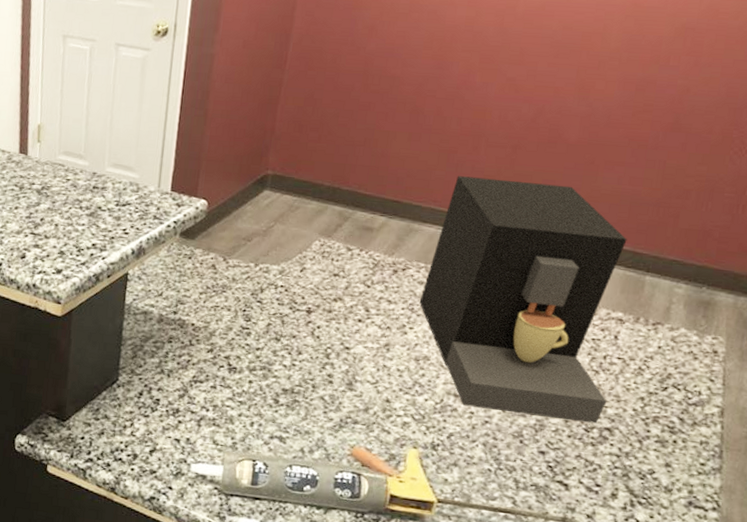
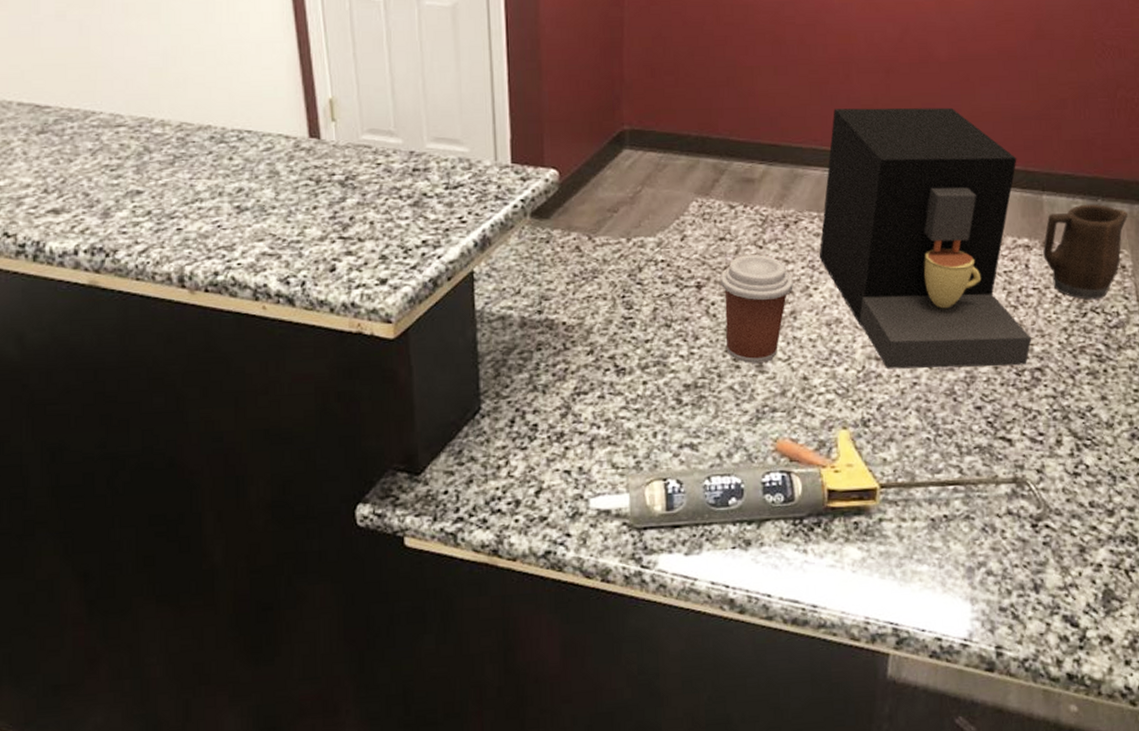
coffee cup: none [323,291,392,382] -> present [720,255,793,363]
mug: none [634,289,732,377] -> present [1043,204,1129,300]

